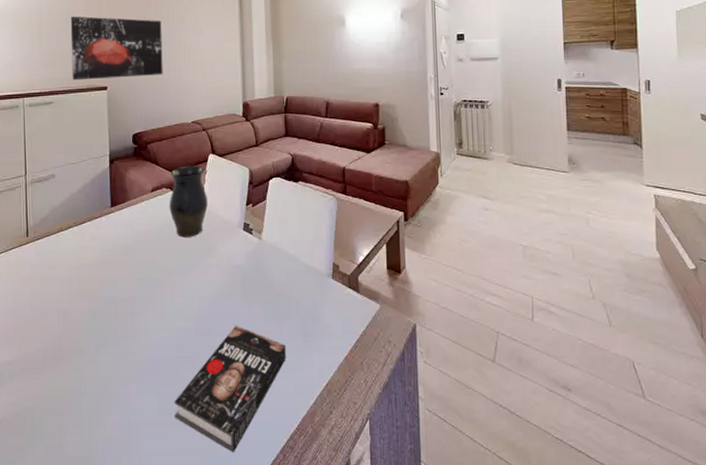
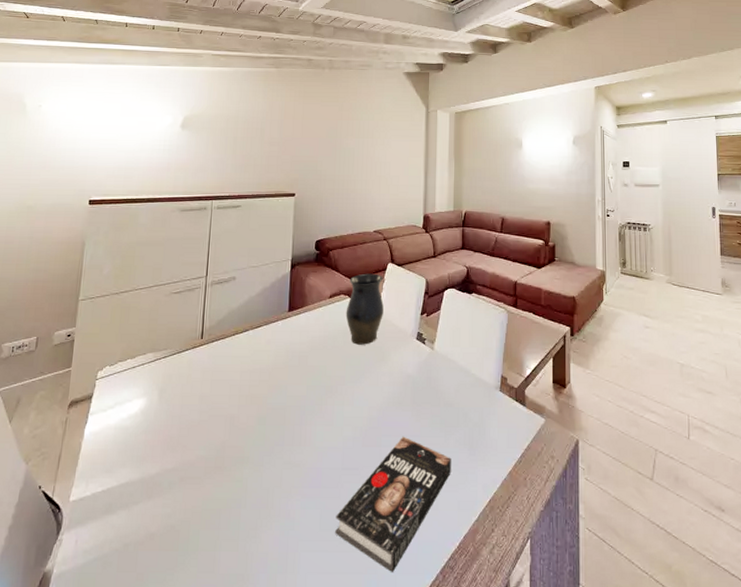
wall art: present [70,16,163,81] -> none [261,125,352,186]

